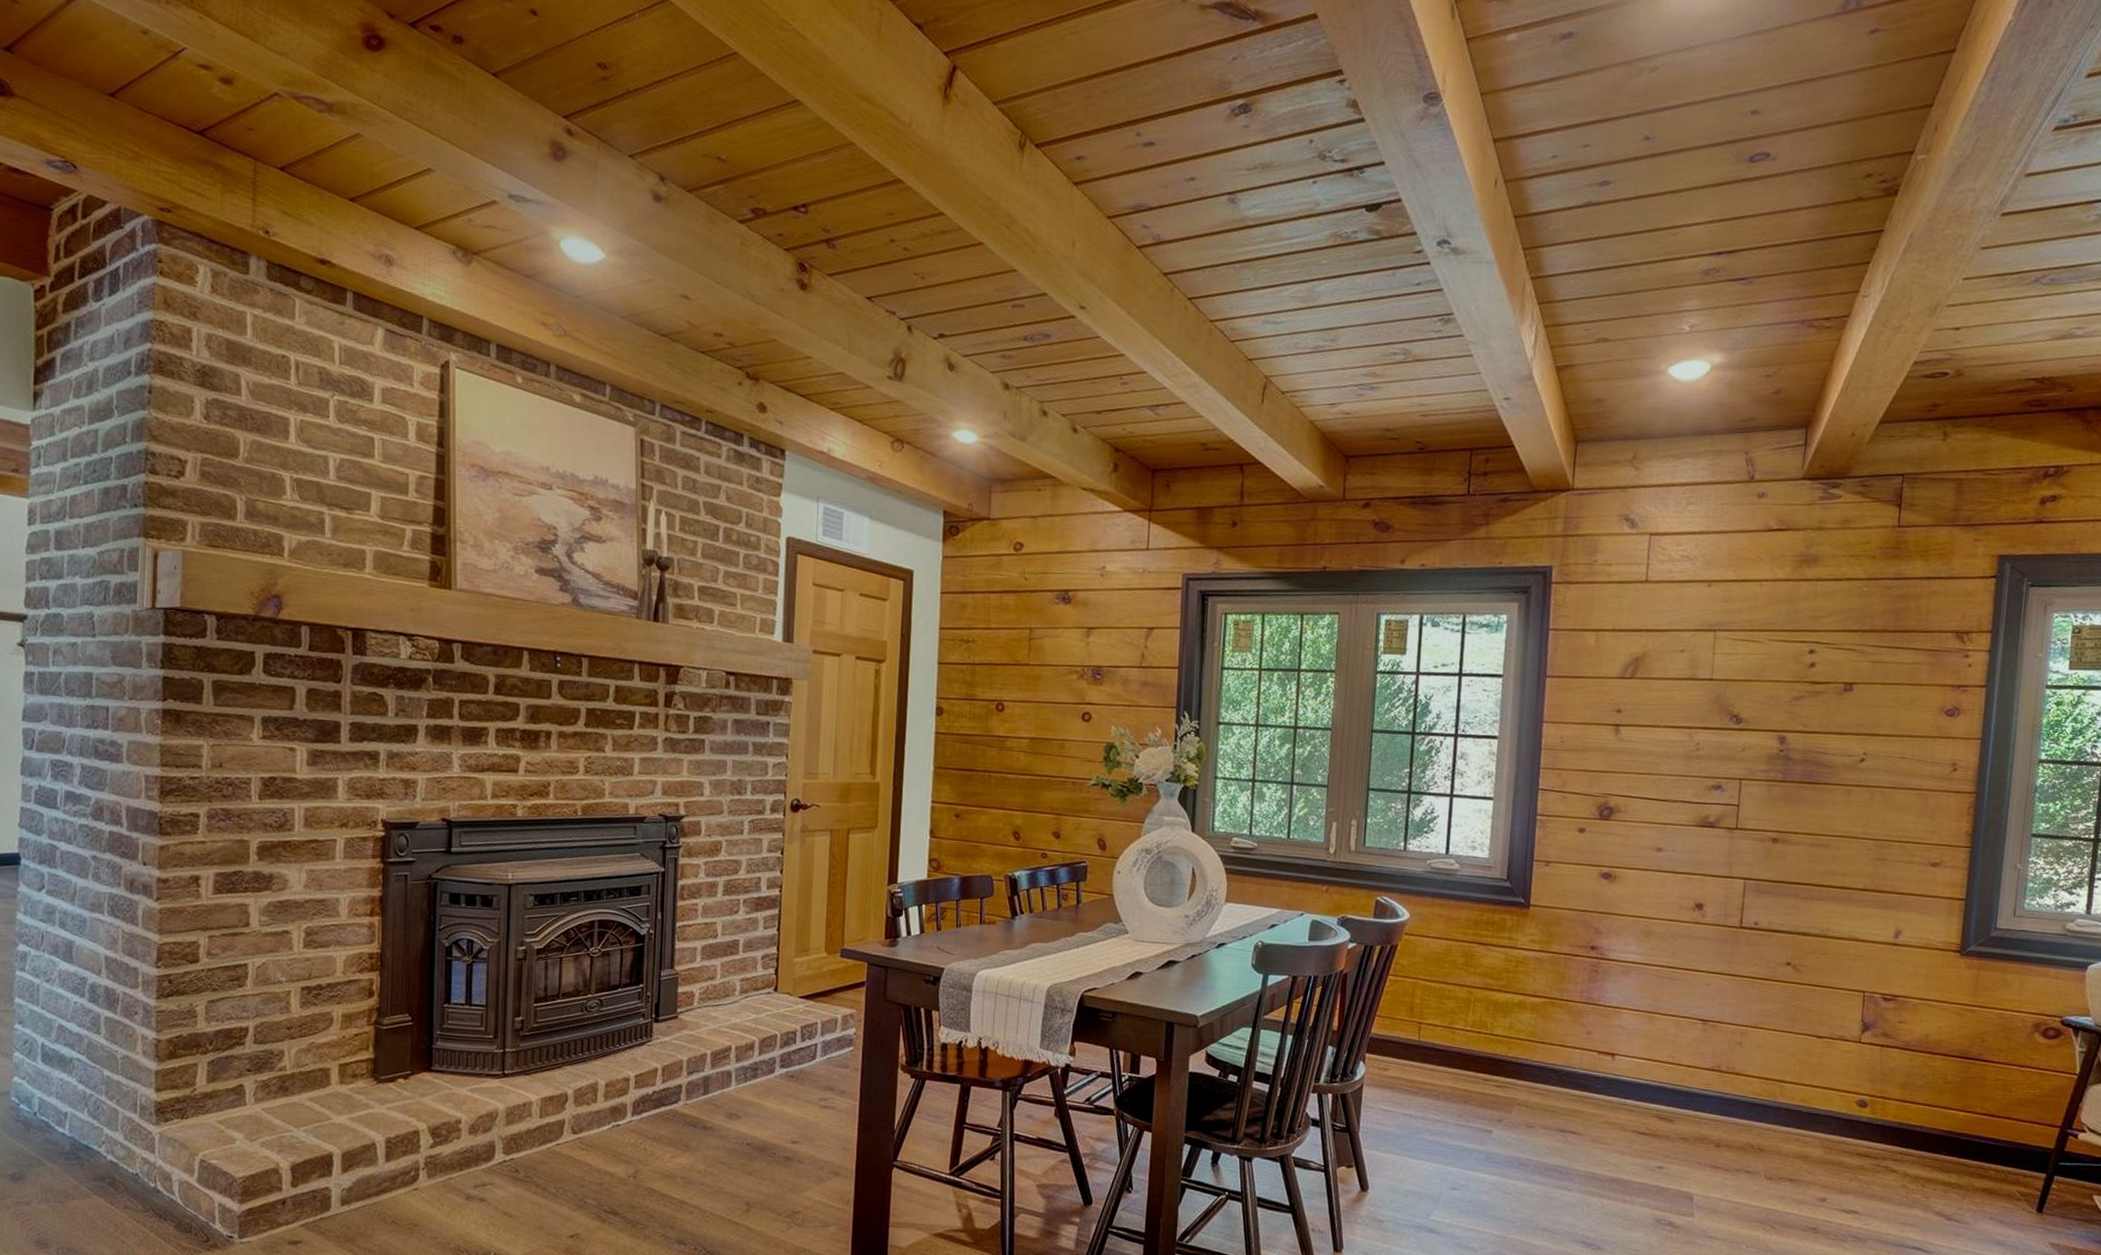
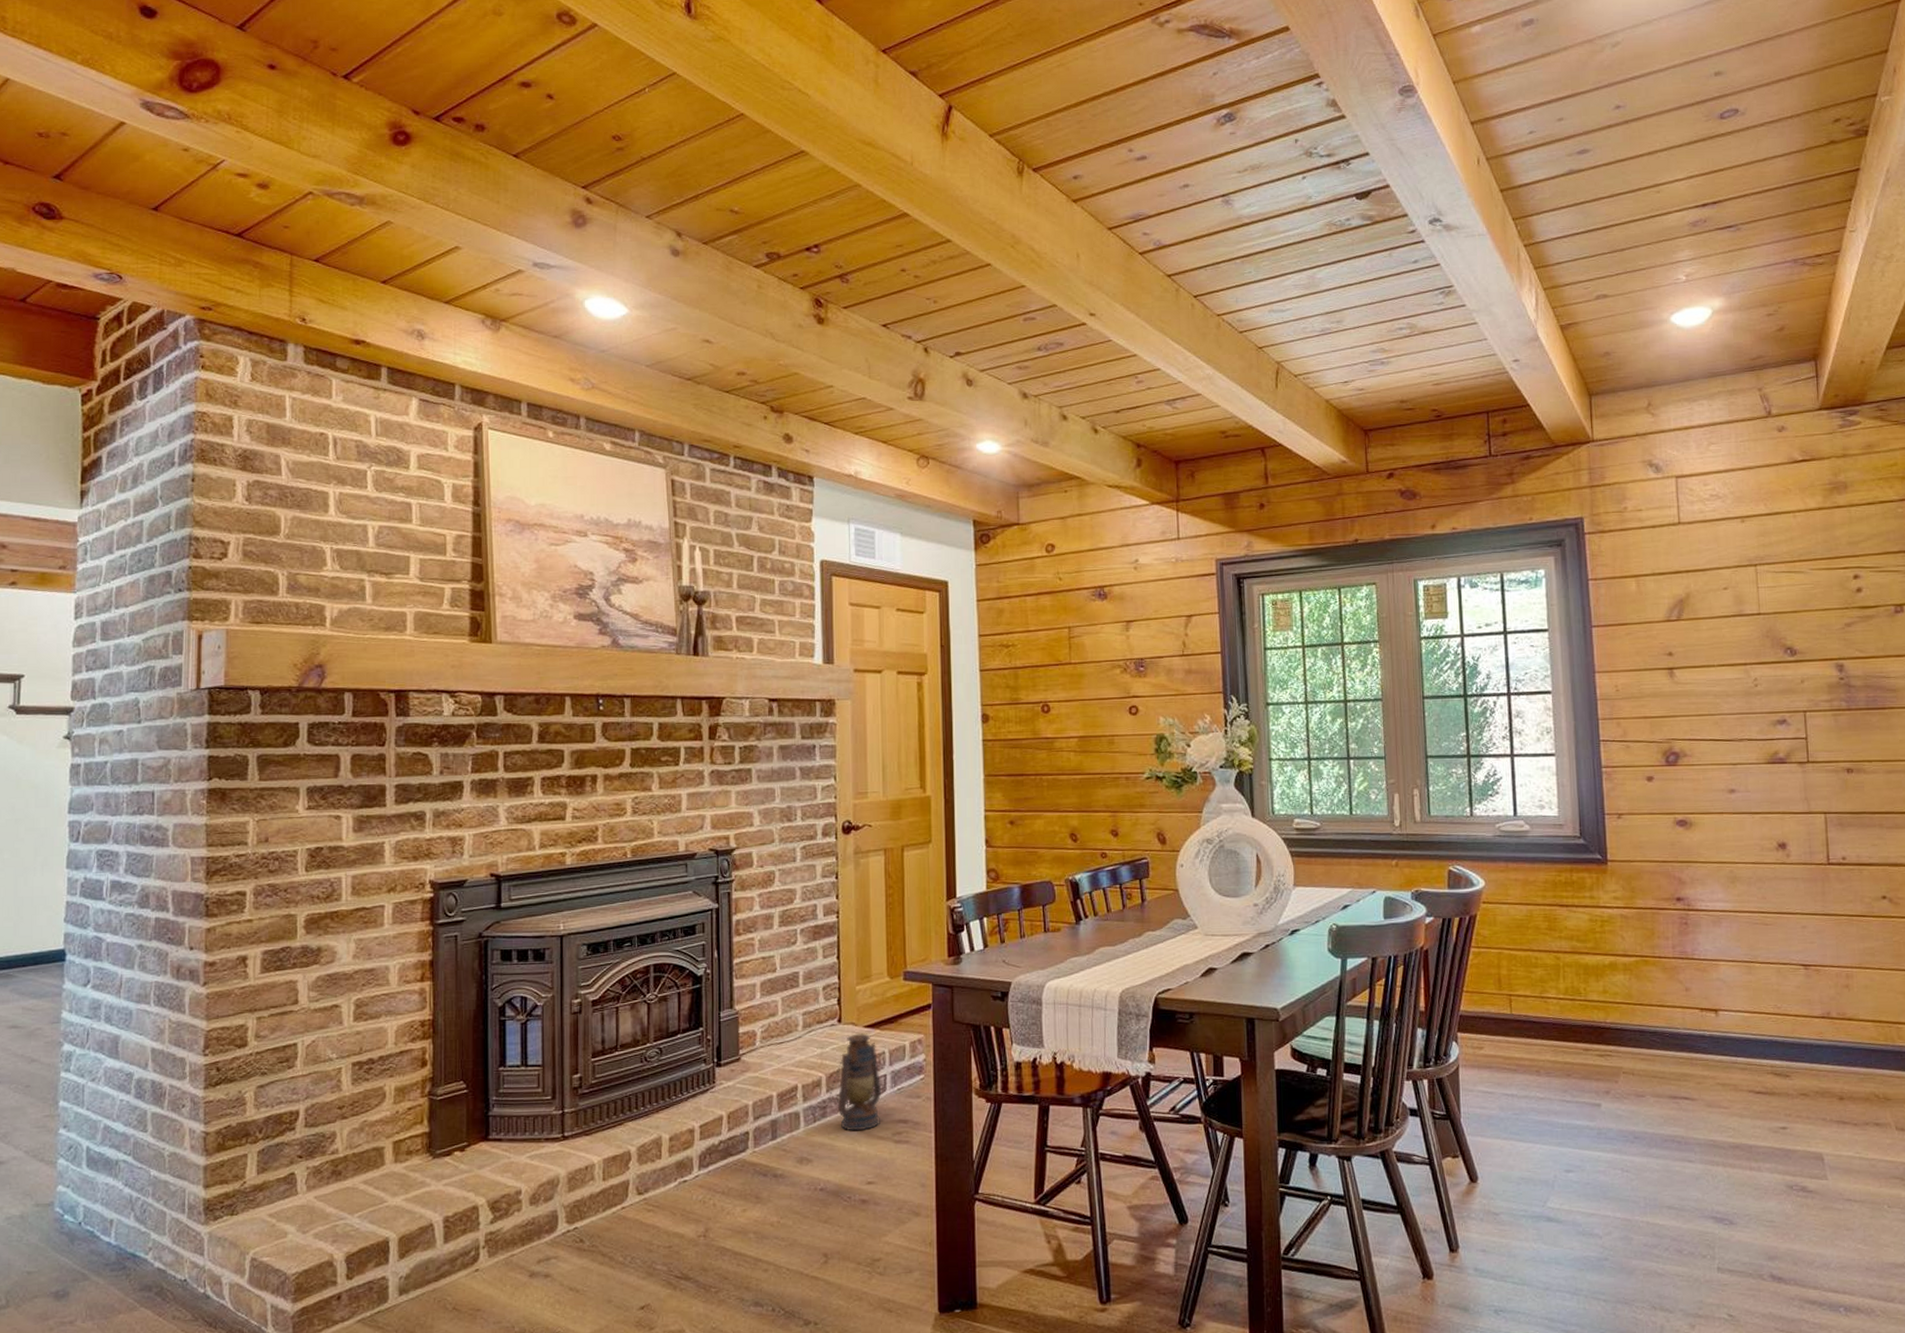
lantern: none [760,1003,812,1094] -> present [828,1033,882,1131]

